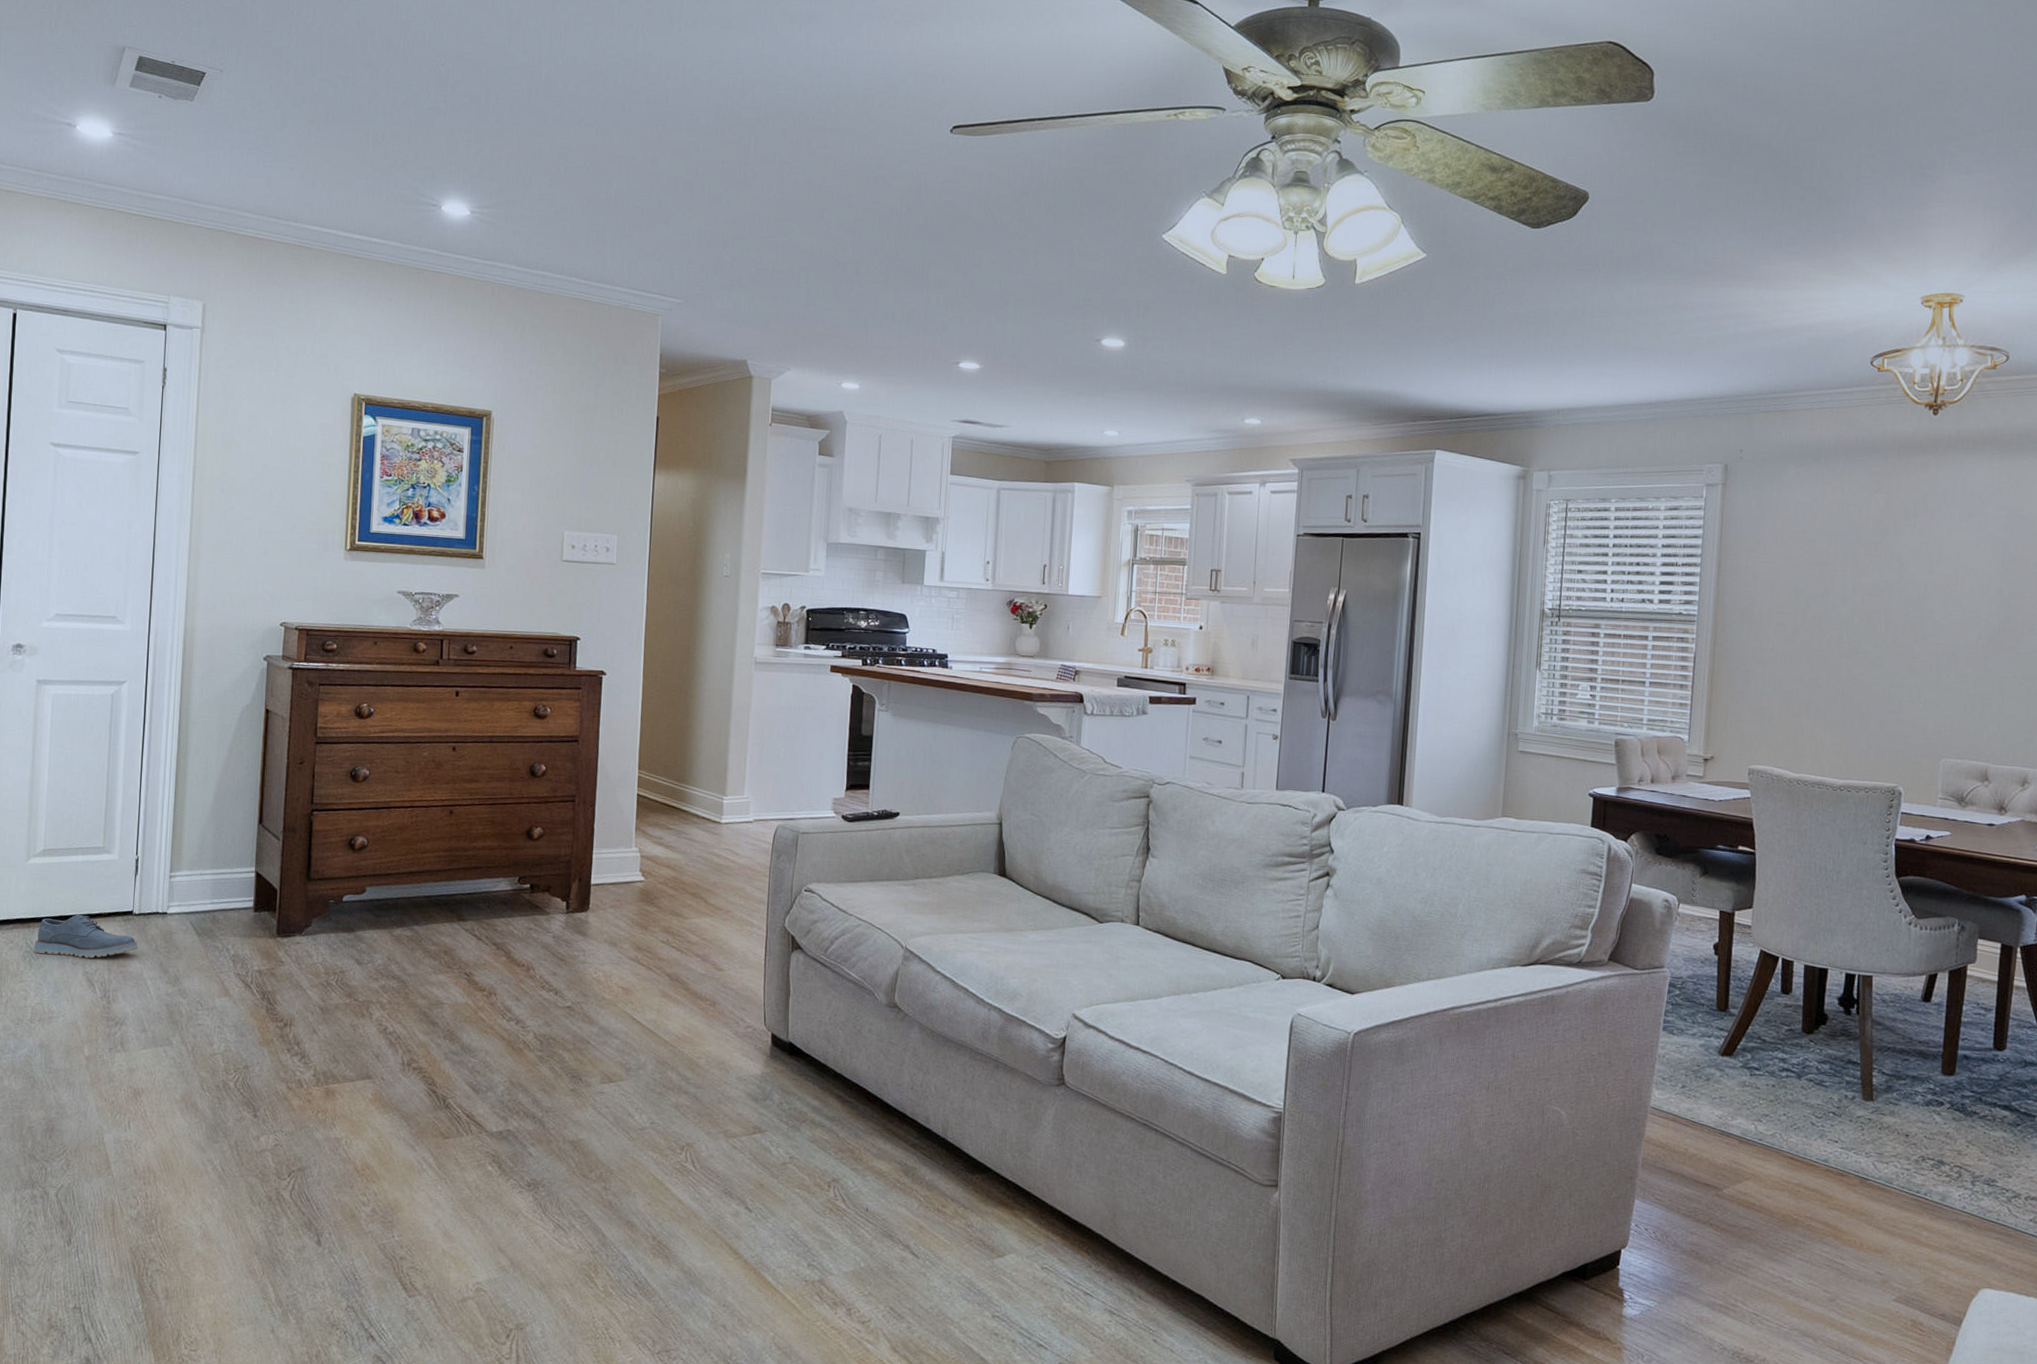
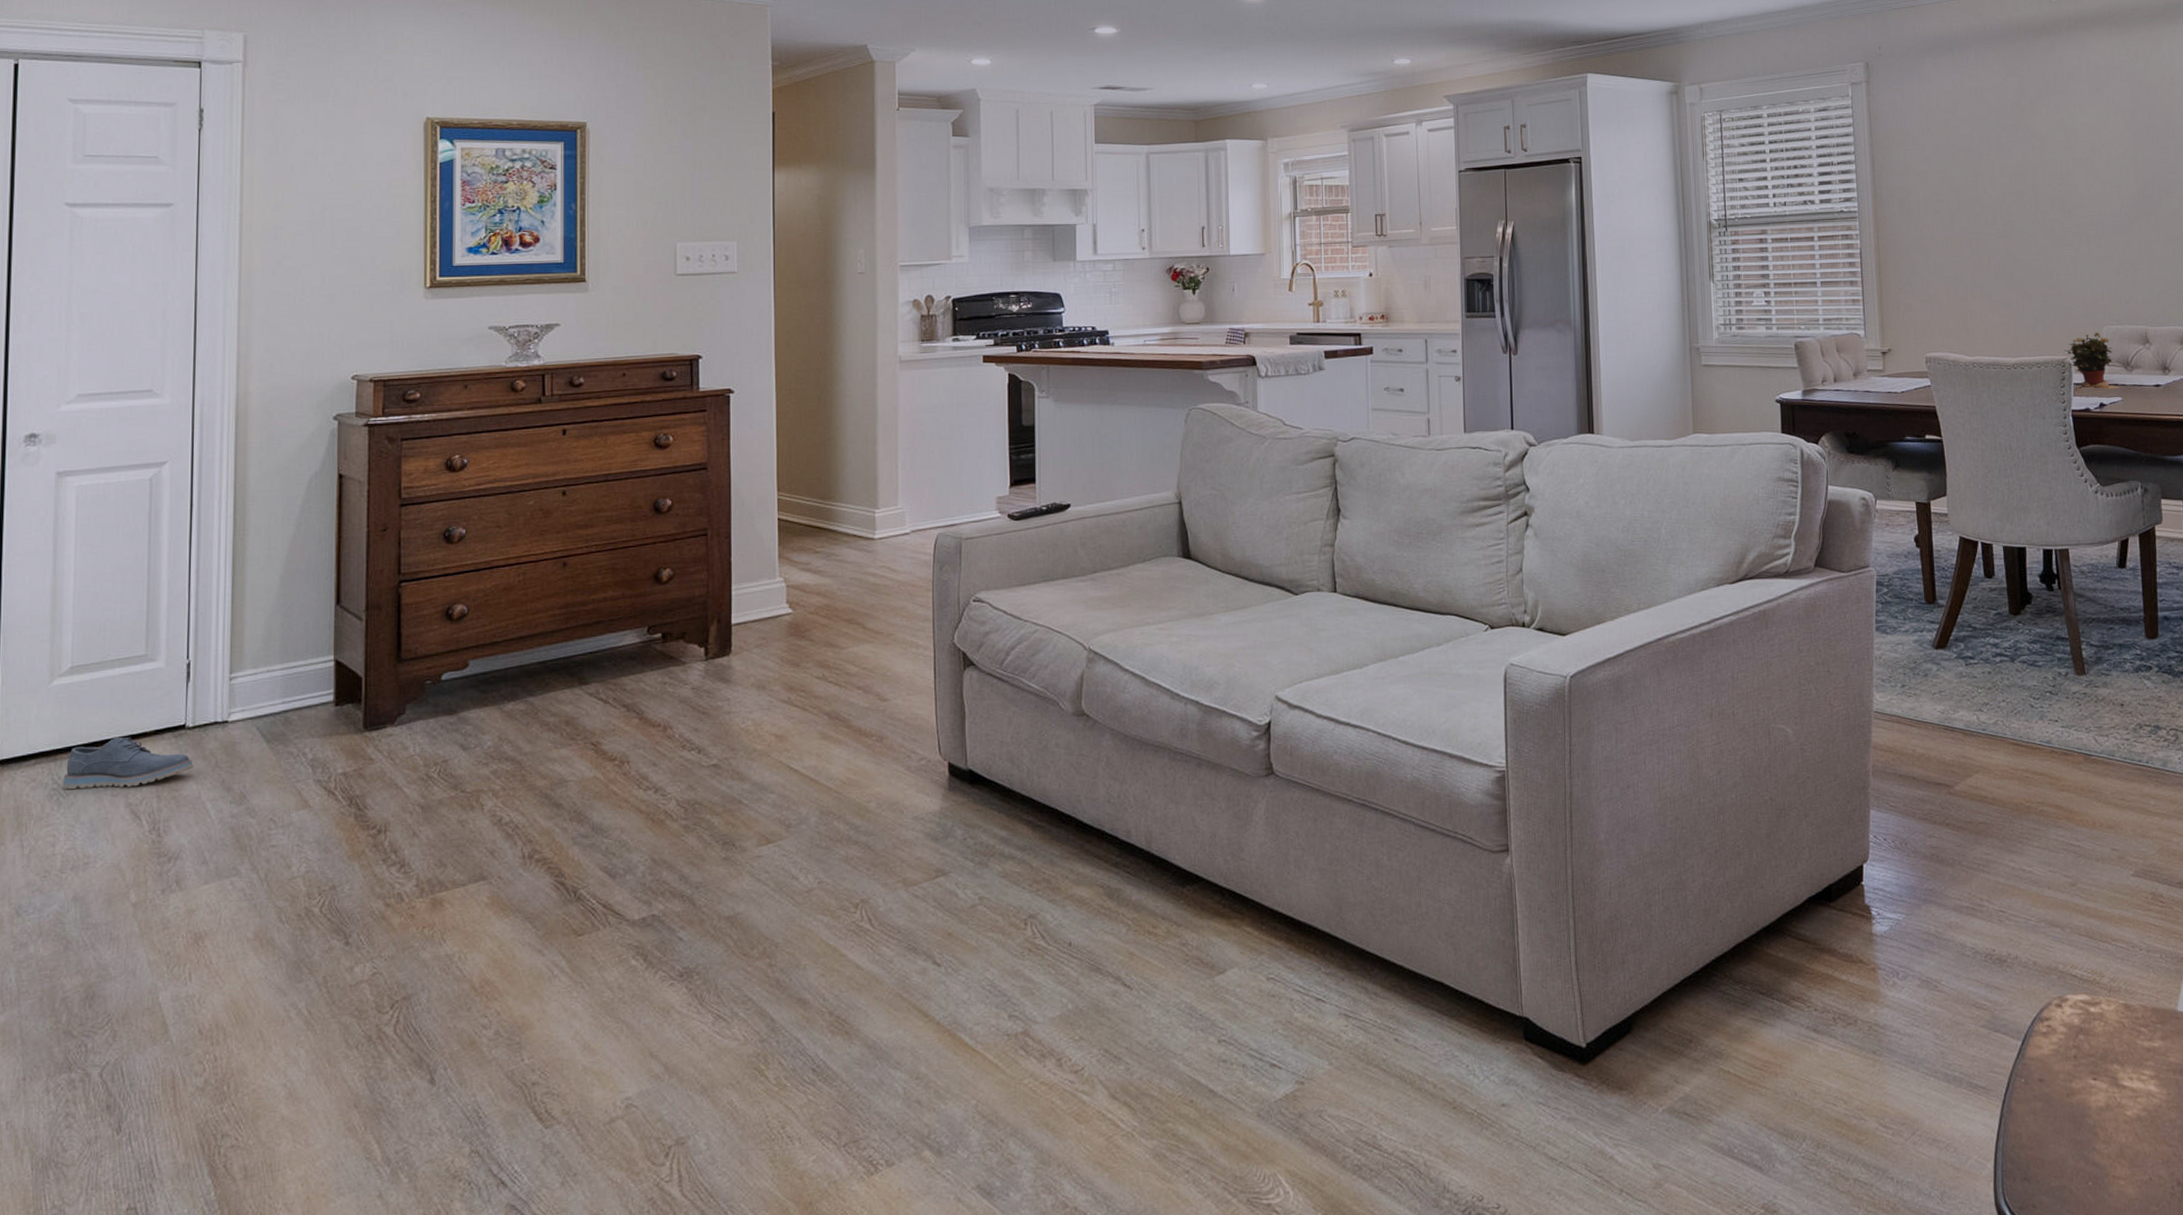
flower arrangement: none [1895,763,1952,824] -> present [2064,332,2122,391]

